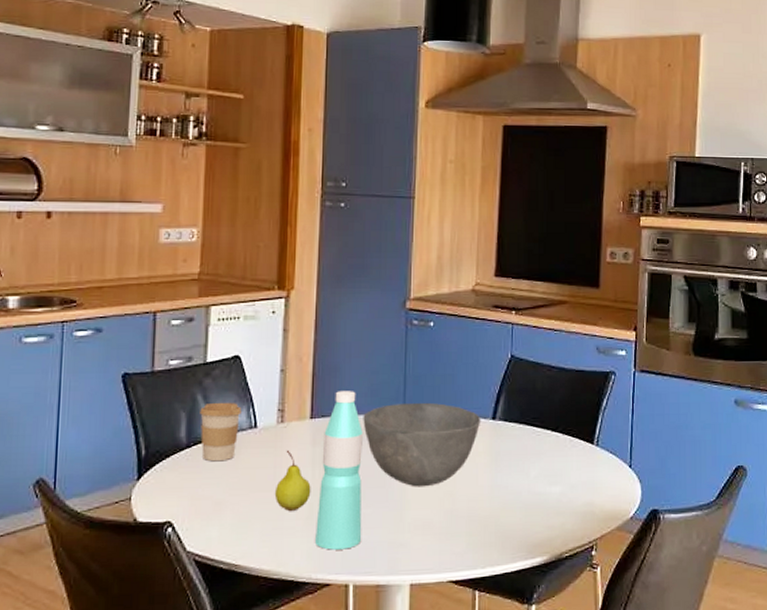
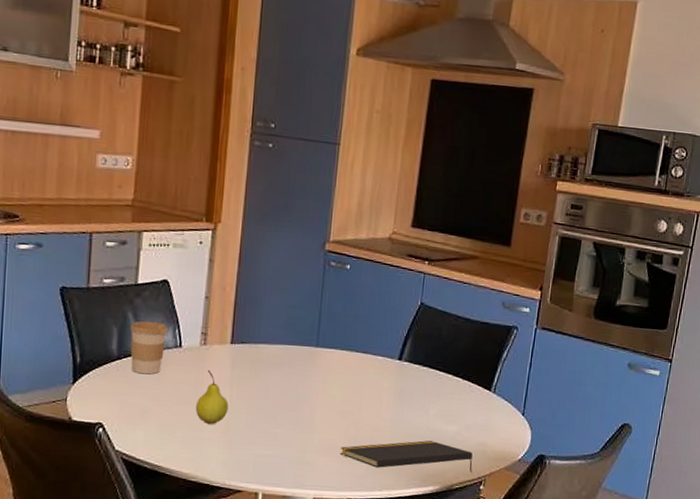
water bottle: present [315,391,363,550] -> none [230,321,278,462]
bowl: present [363,402,481,487] -> none [279,337,389,415]
notepad: none [436,506,582,542] -> present [340,440,473,473]

